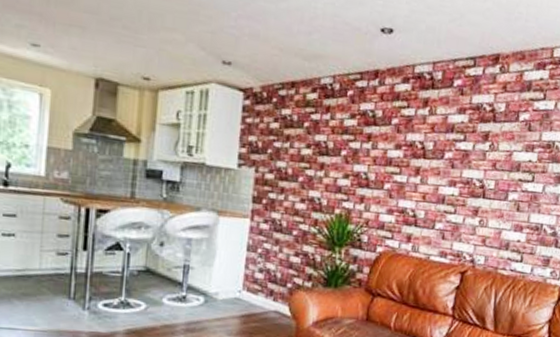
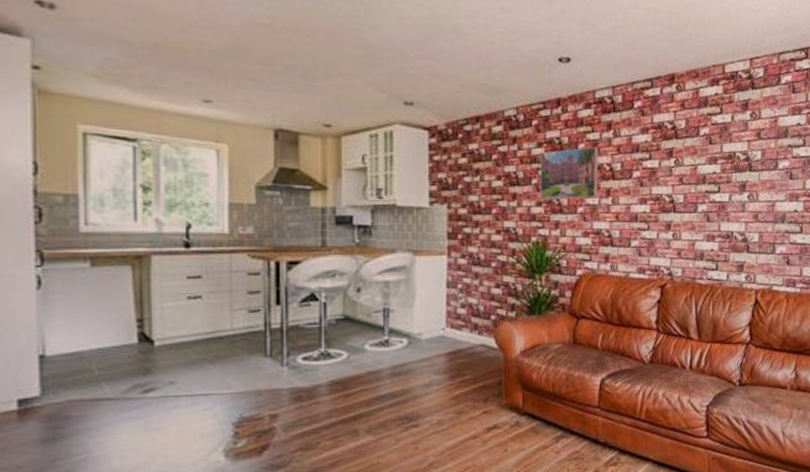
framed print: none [347,122,412,176] -> present [540,146,598,200]

